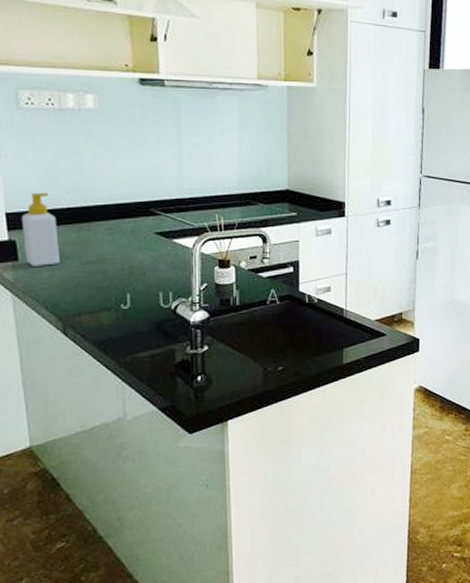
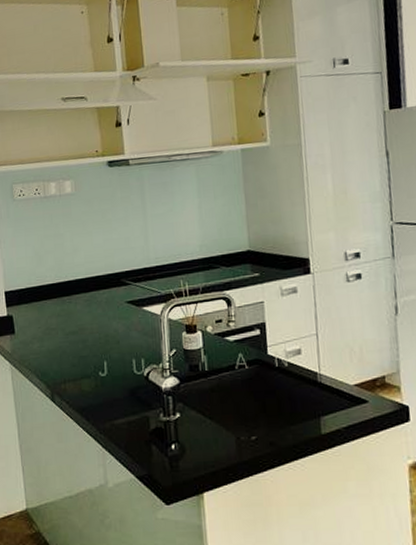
soap bottle: present [21,192,60,266] -> none [16,271,47,338]

